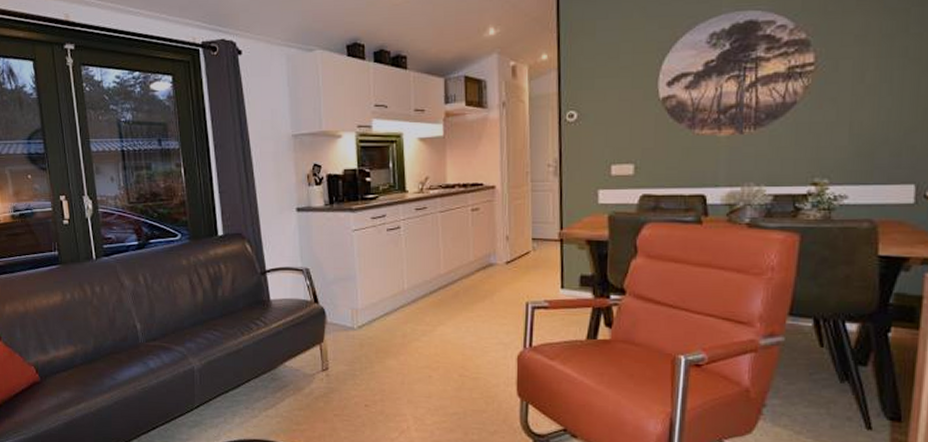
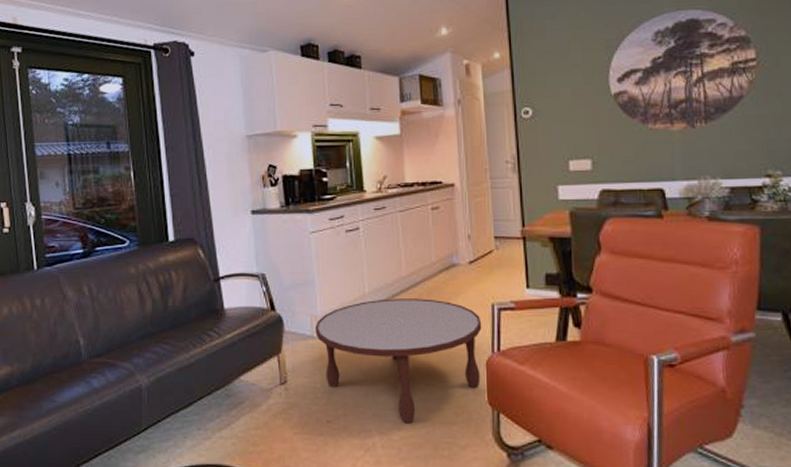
coffee table: none [356,295,516,410] -> present [315,298,482,424]

